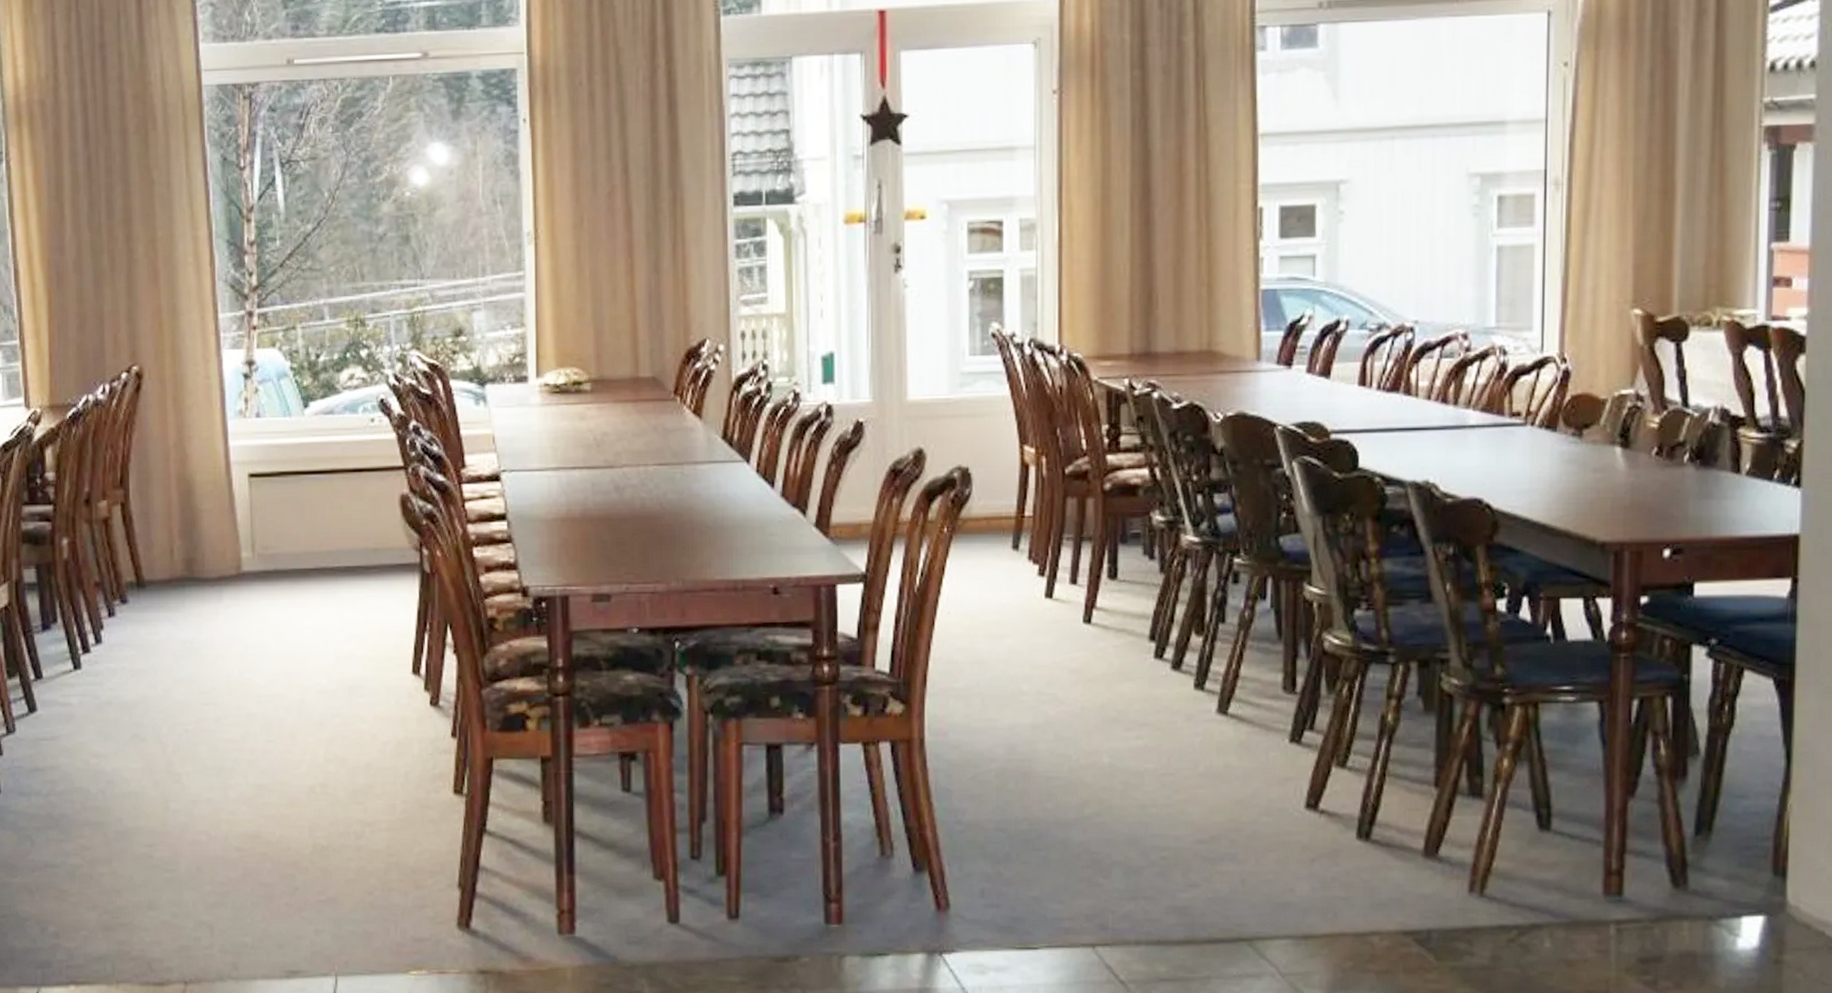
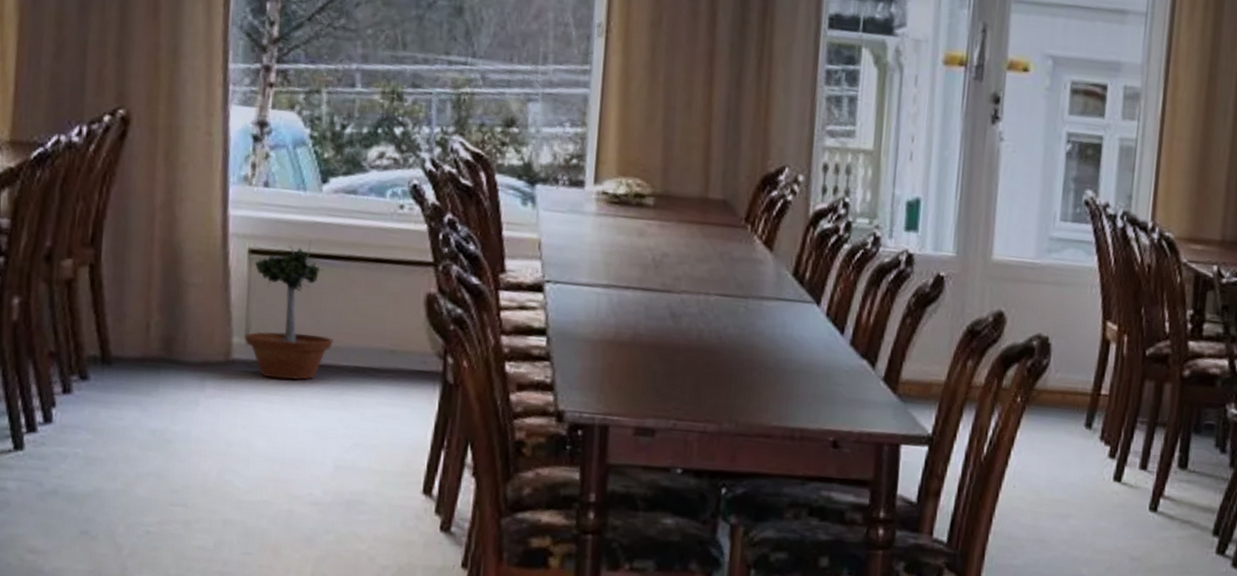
potted tree: none [251,458,326,585] -> present [244,239,335,381]

